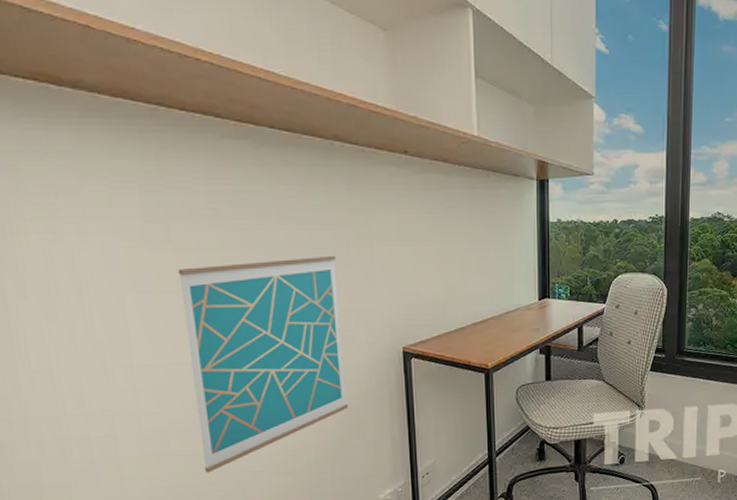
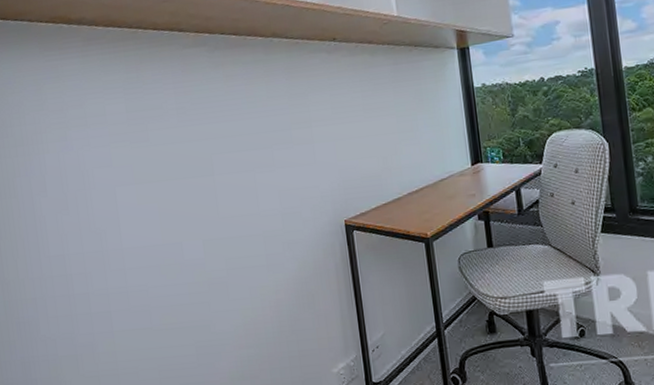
wall art: present [178,255,349,473] -> none [155,138,300,346]

